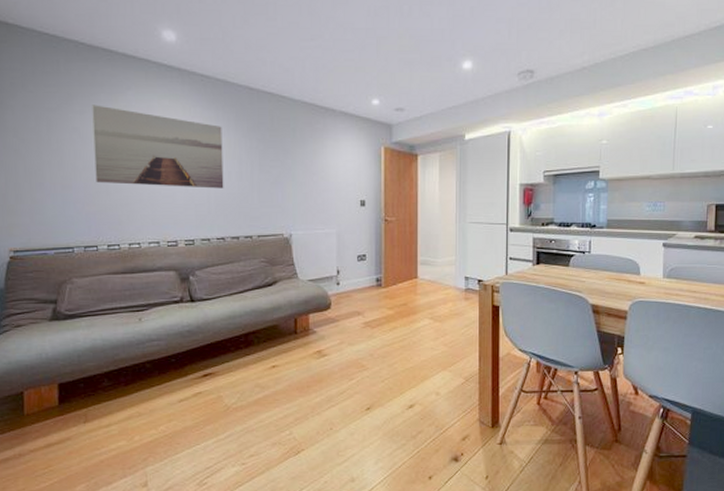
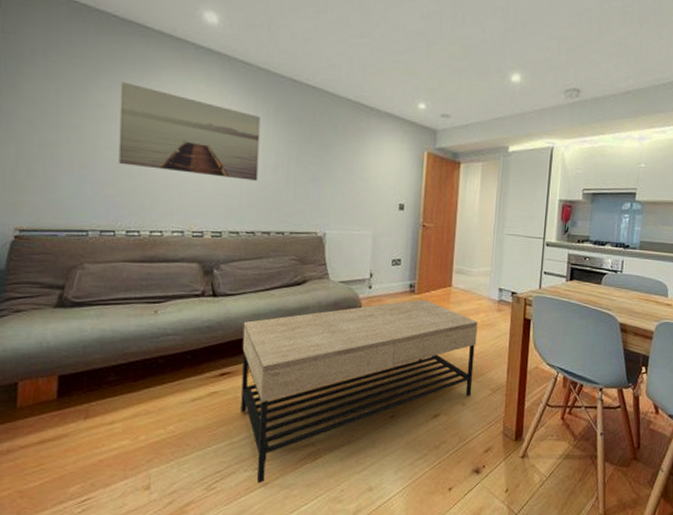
coffee table: none [220,292,446,478] -> present [241,299,478,483]

